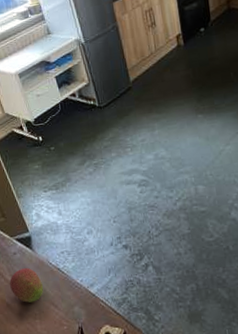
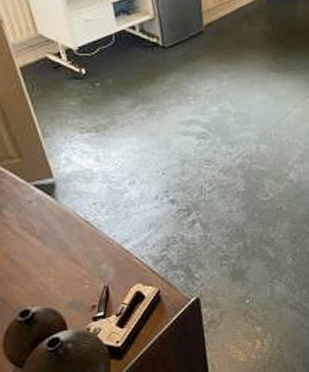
fruit: present [10,267,44,303] -> none [19,218,65,259]

